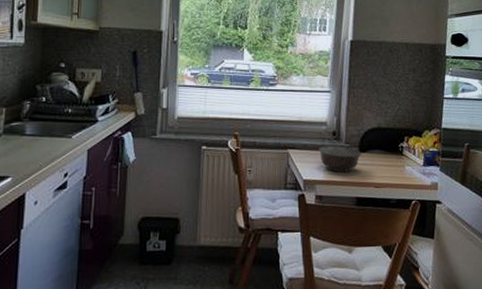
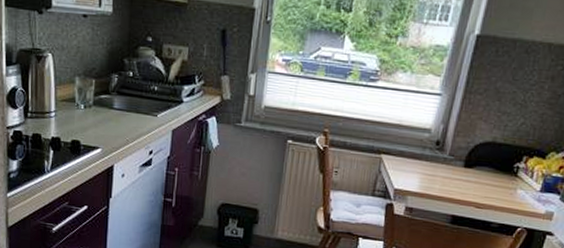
bowl: present [318,146,362,173] -> none [416,155,467,187]

